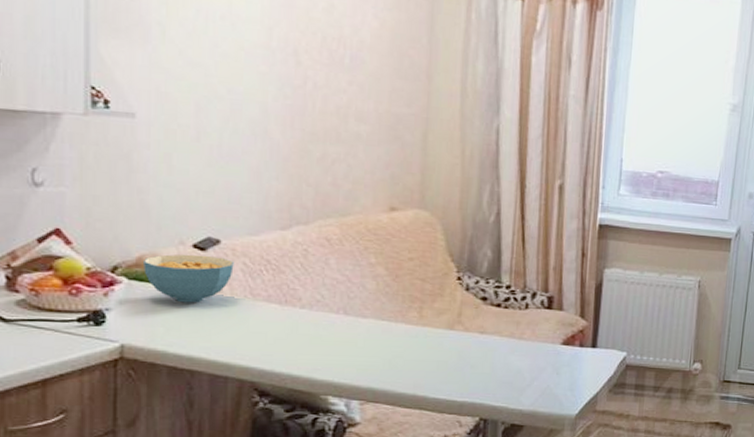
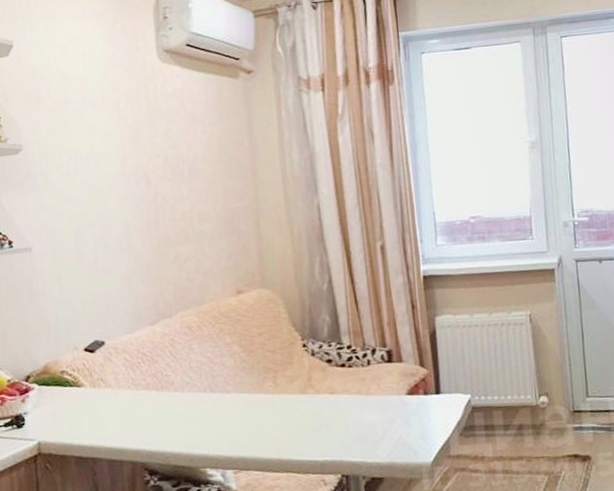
cereal bowl: present [144,254,234,303] -> none [49,356,118,400]

